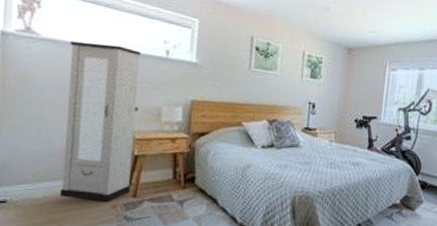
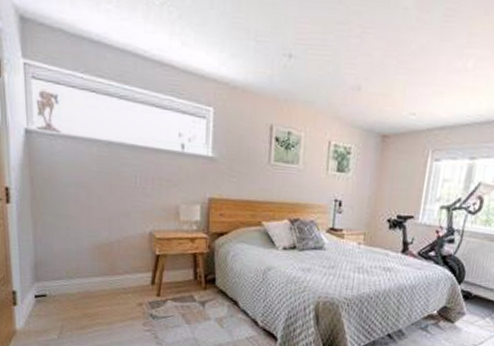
cabinet: present [59,41,141,202] -> none [88,137,157,300]

